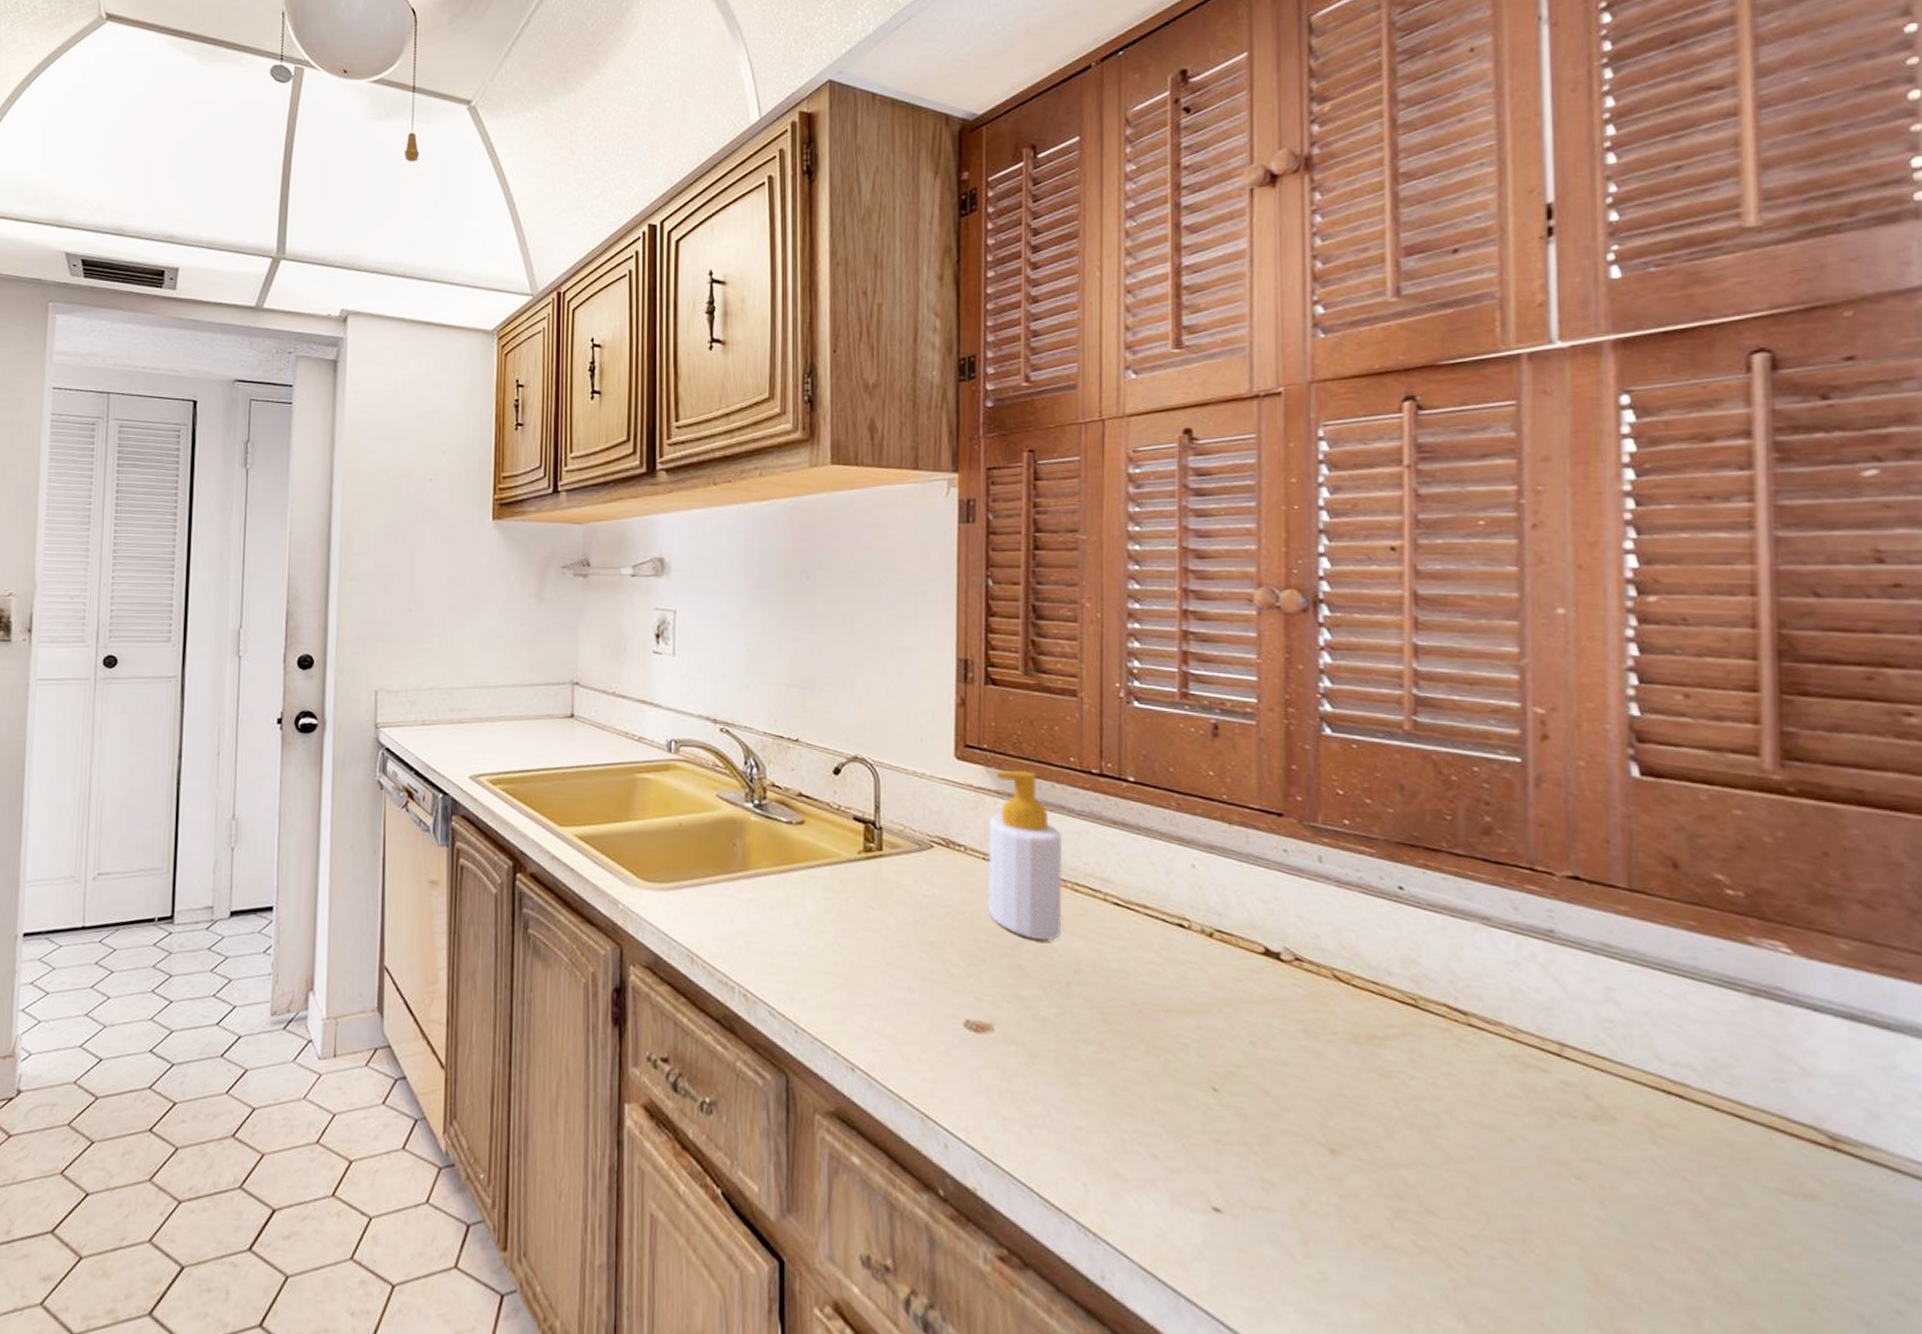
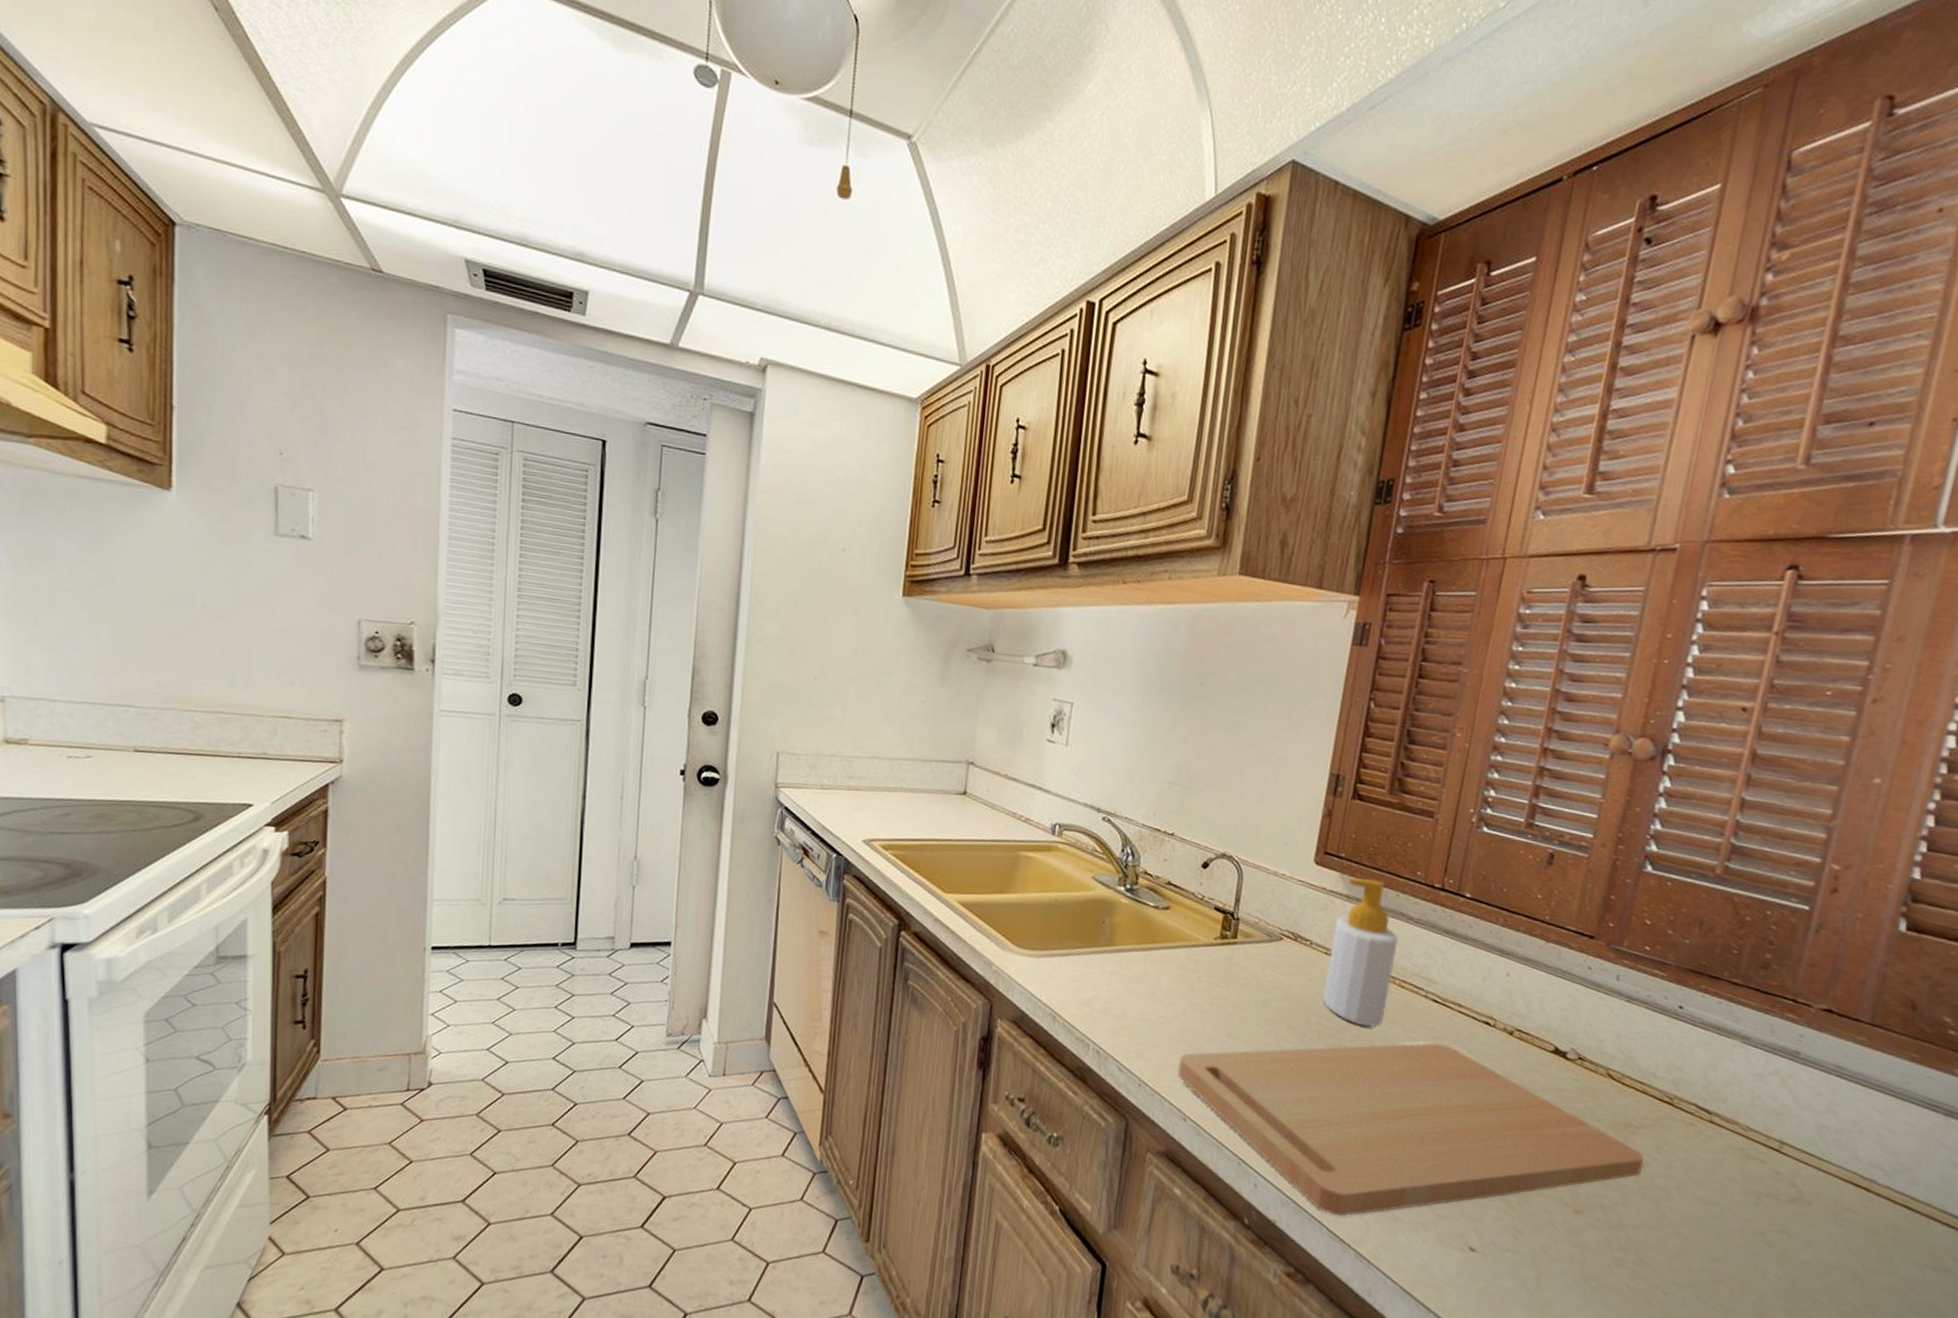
cutting board: none [836,953,1400,1178] -> present [1177,1042,1644,1217]

